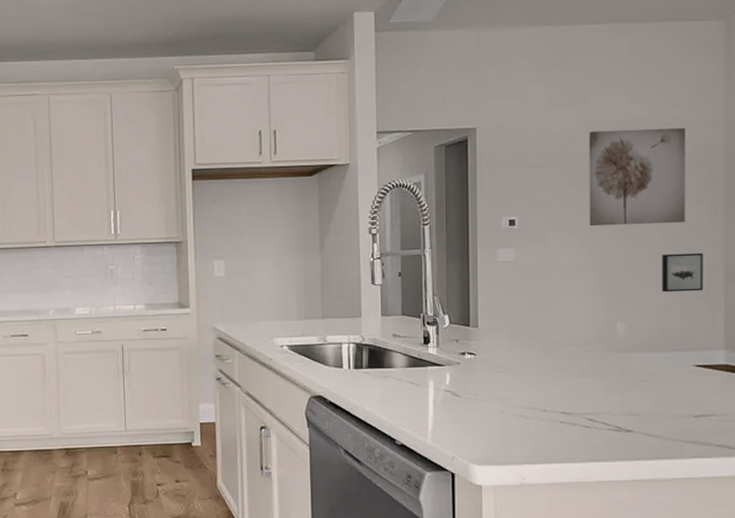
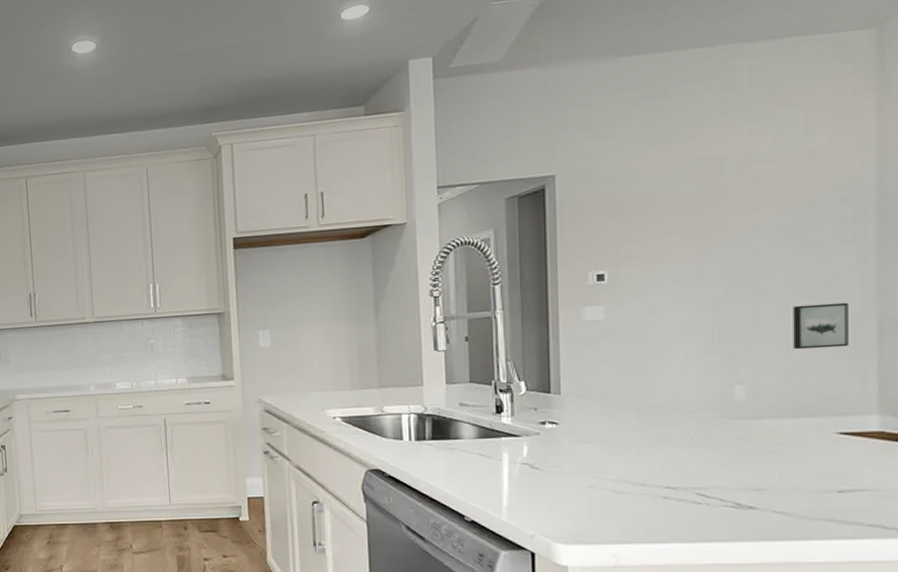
wall art: present [589,127,685,227] -> none [696,159,824,278]

